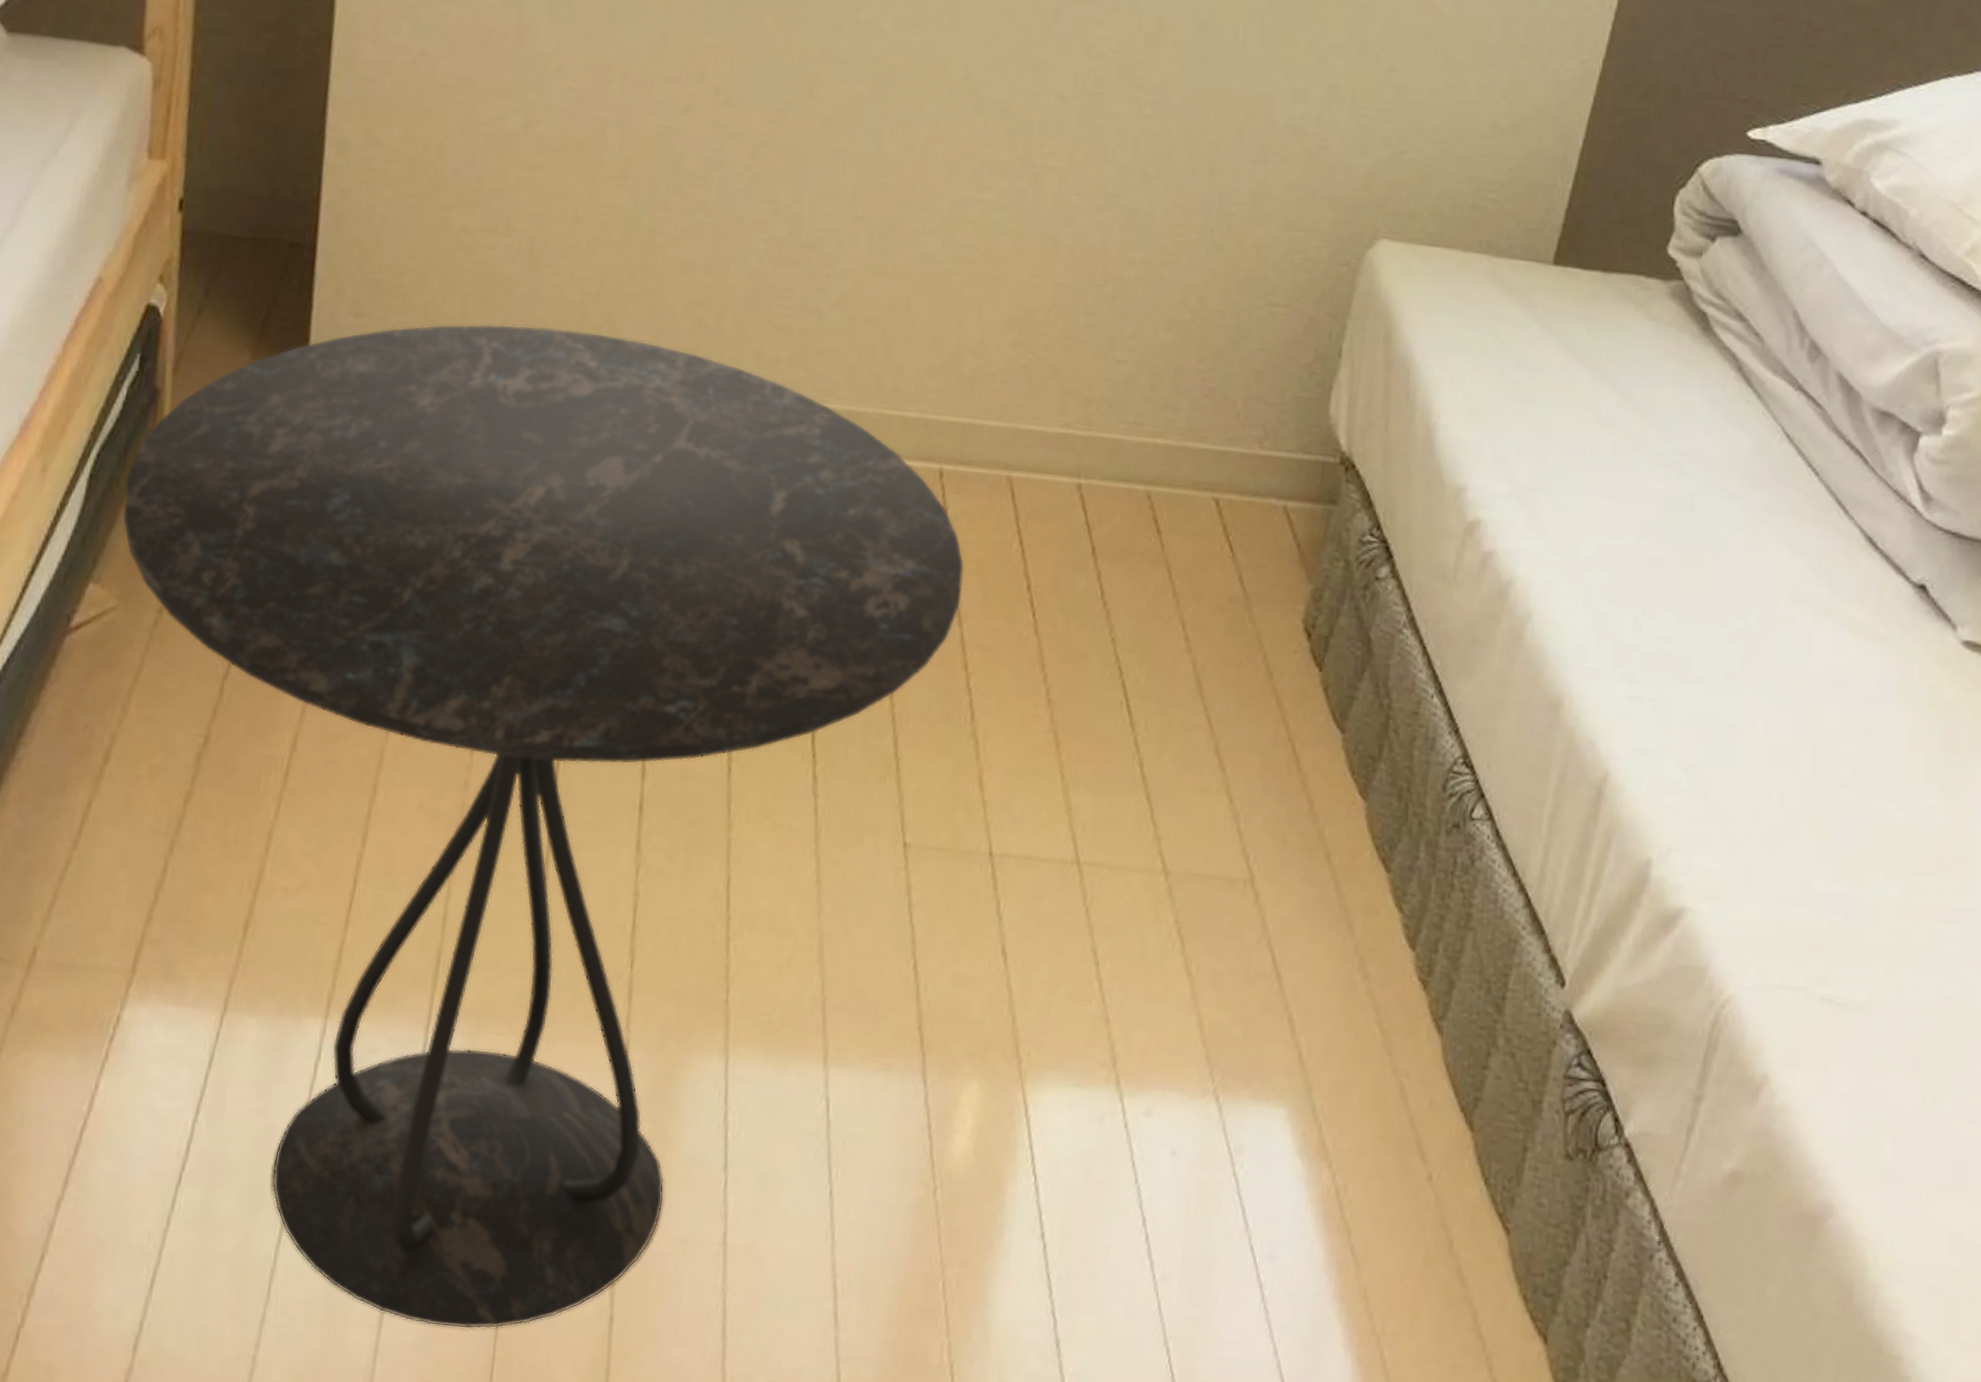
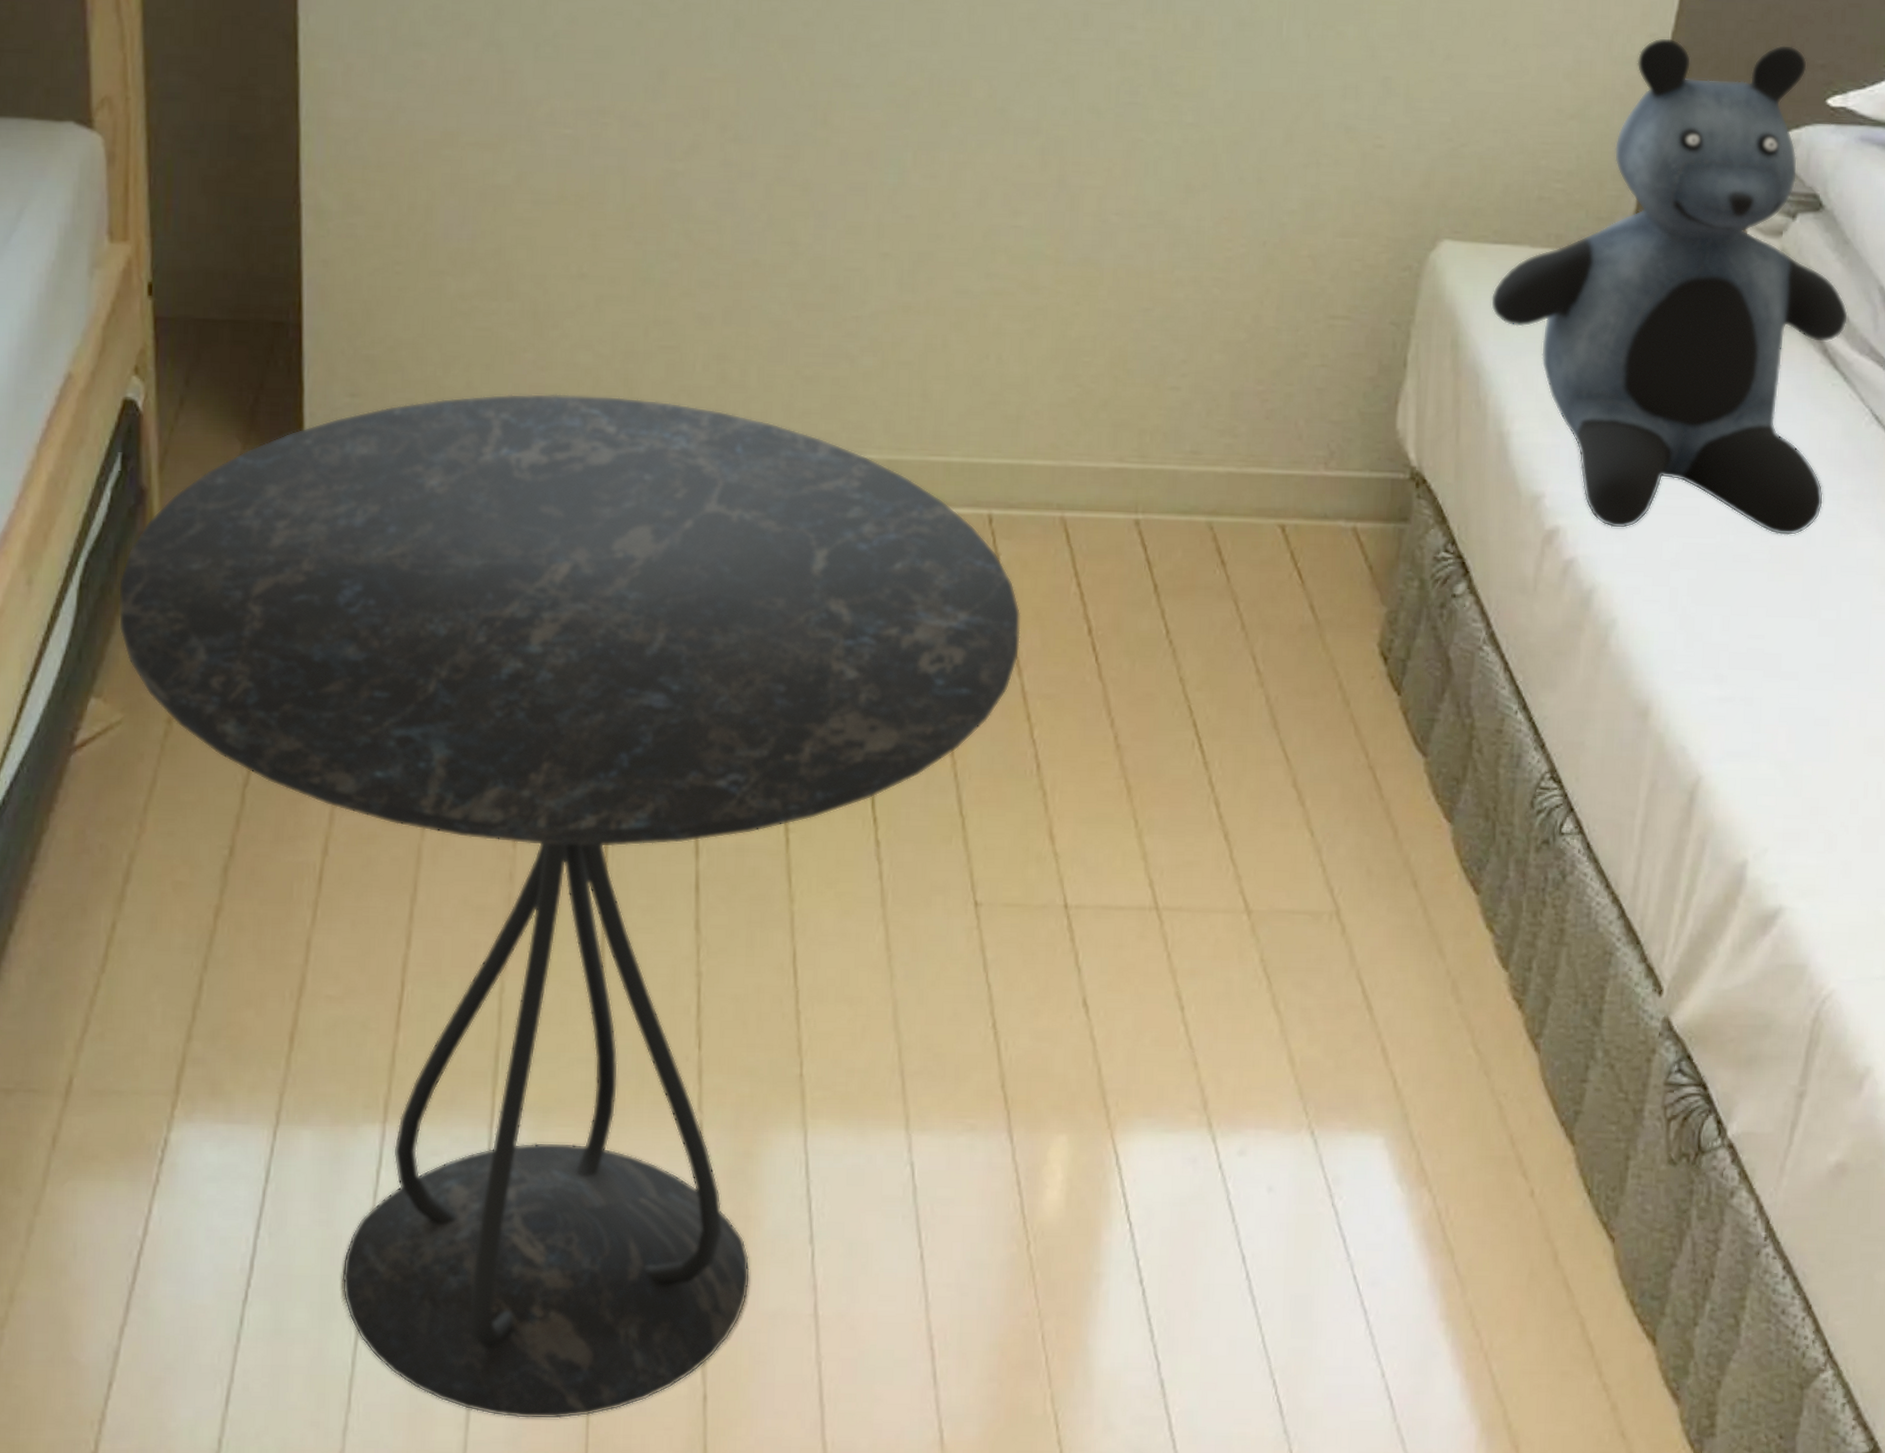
teddy bear: none [1423,64,1763,544] -> present [1490,37,1848,536]

